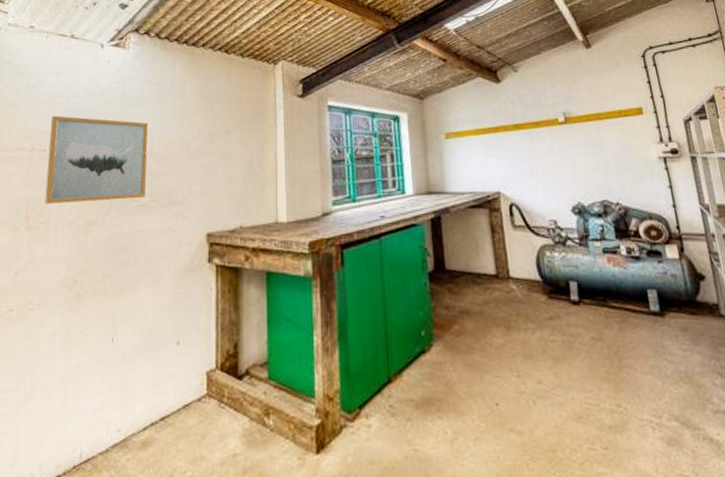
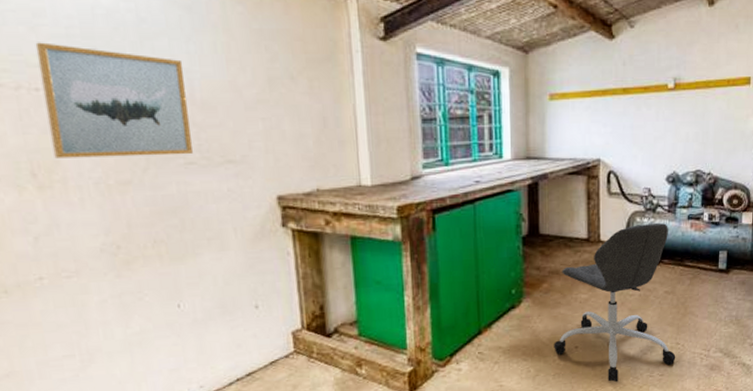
office chair: none [471,258,620,455] -> present [554,223,676,383]

